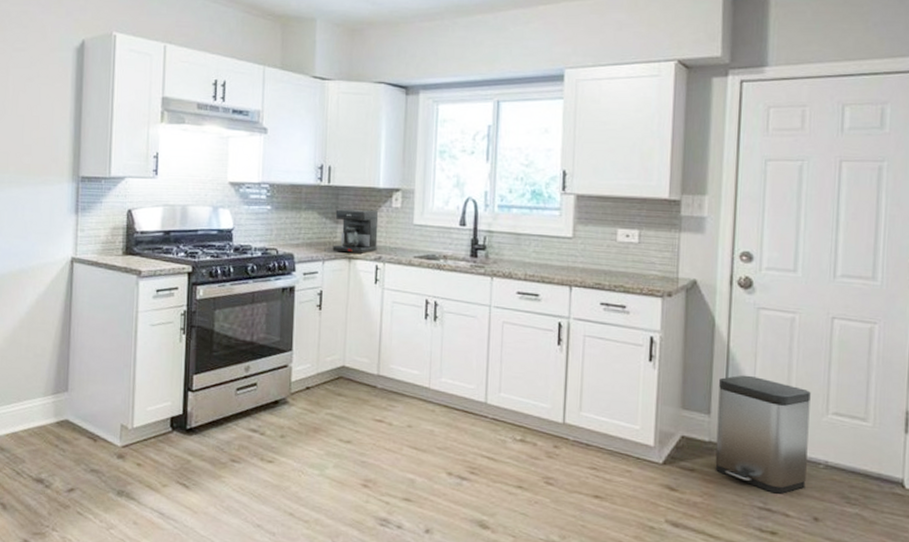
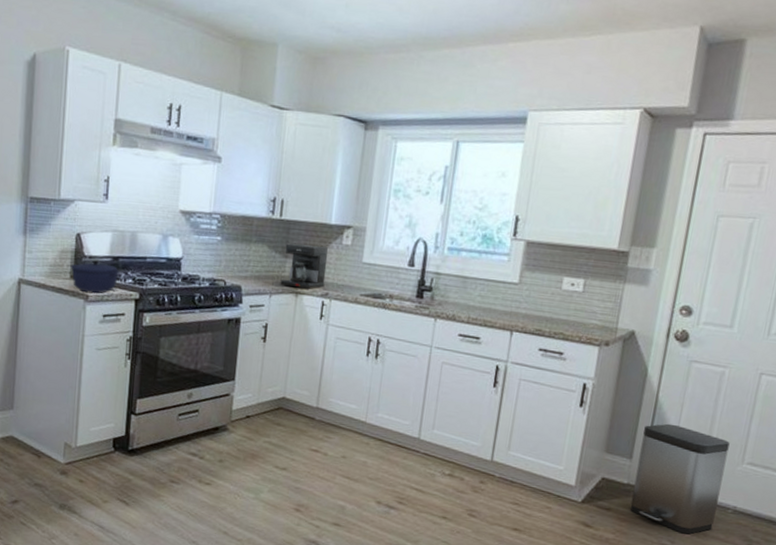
cooking pot: none [122,233,172,268] -> present [70,258,120,293]

